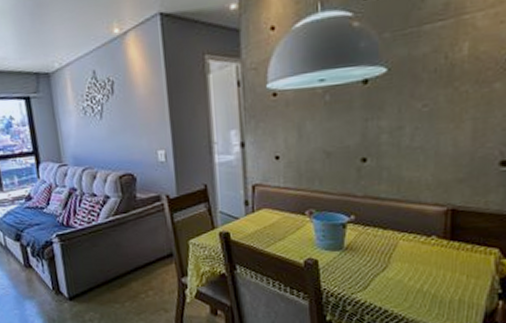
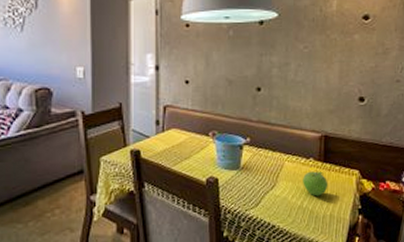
fruit: none [422,249,457,279] -> present [303,170,328,196]

